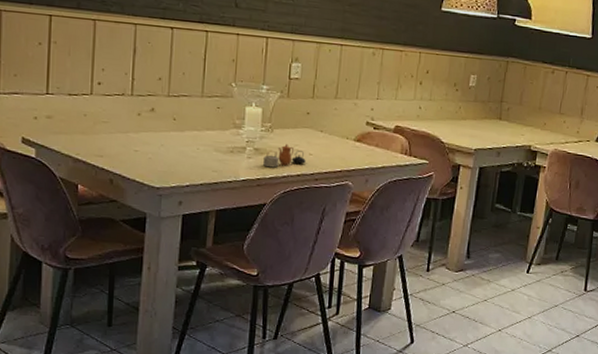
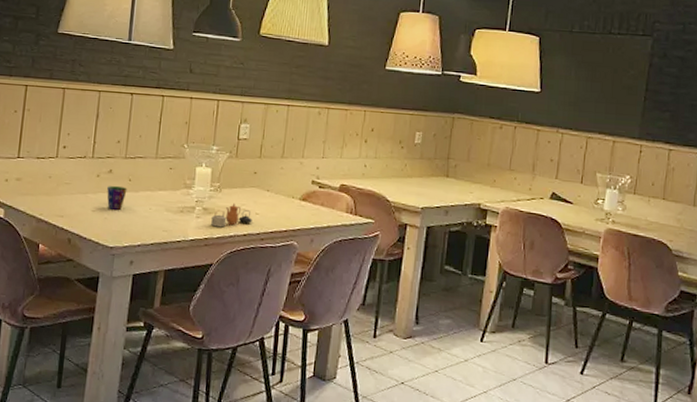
cup: none [150,124,172,151] -> present [107,185,127,211]

